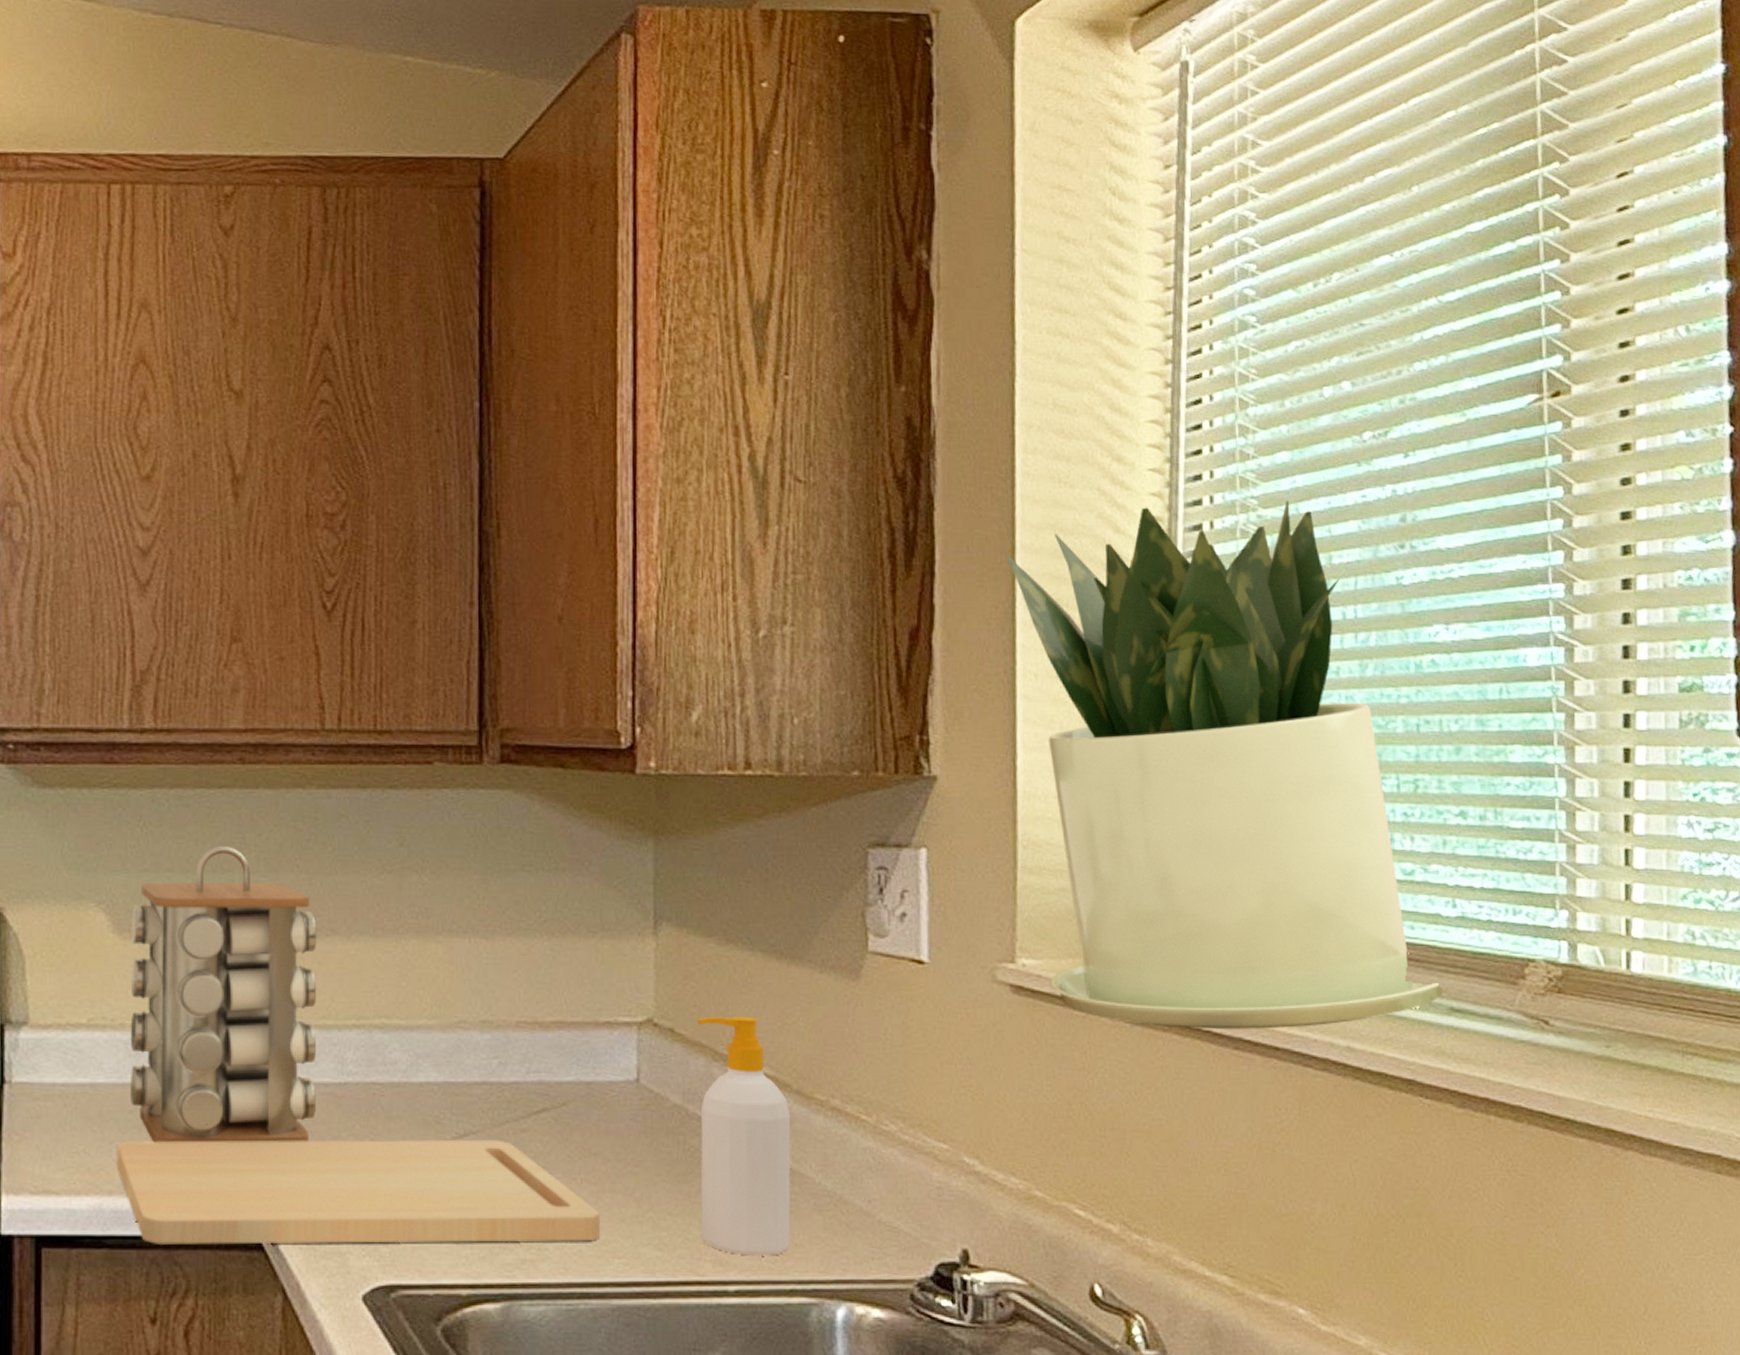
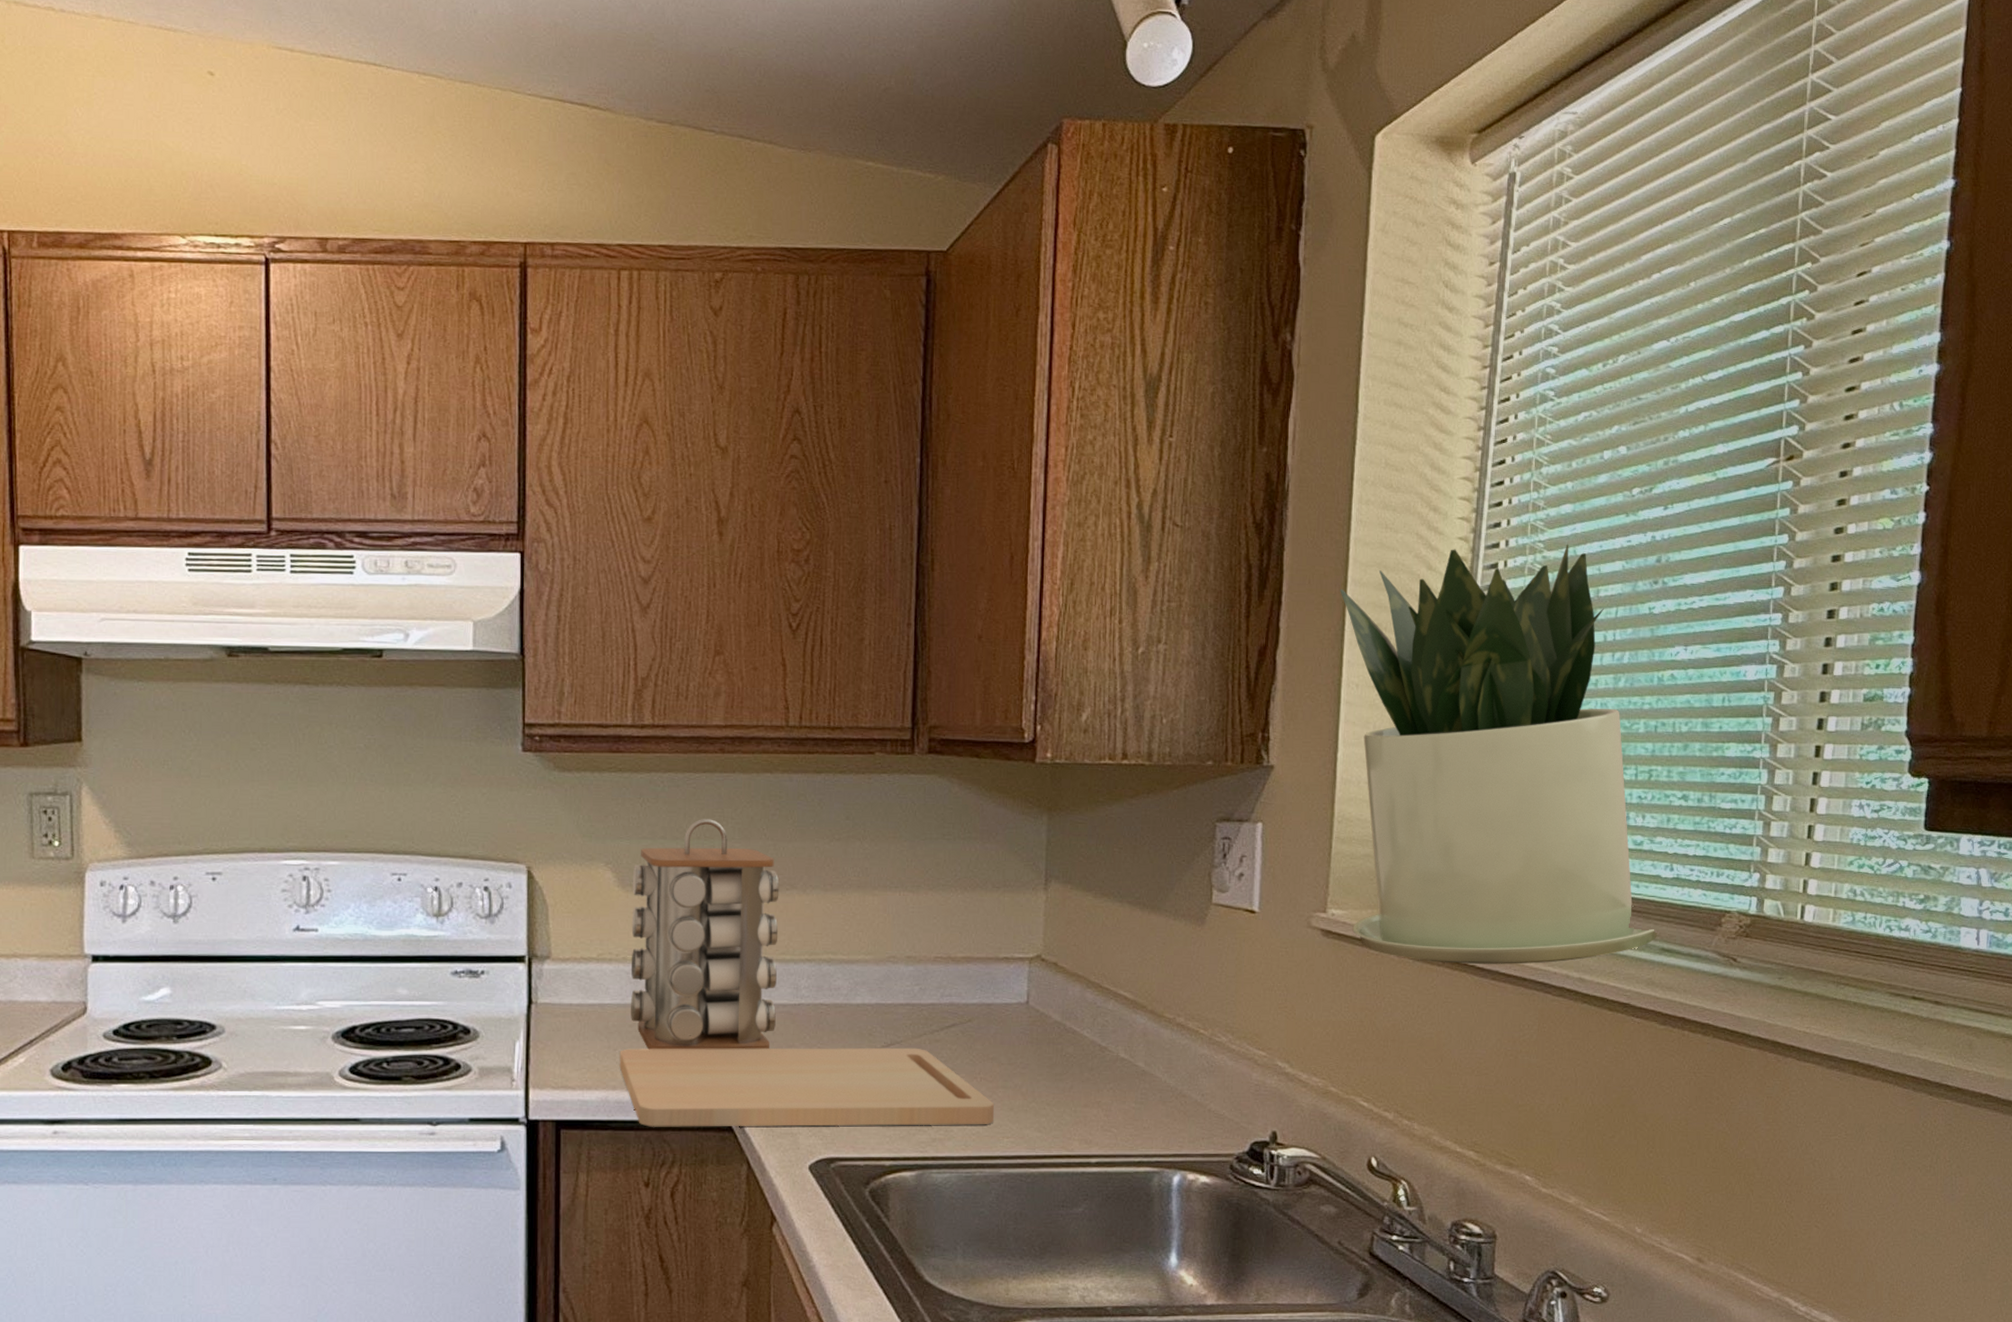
soap bottle: present [697,1016,791,1256] -> none [1072,953,1145,1136]

